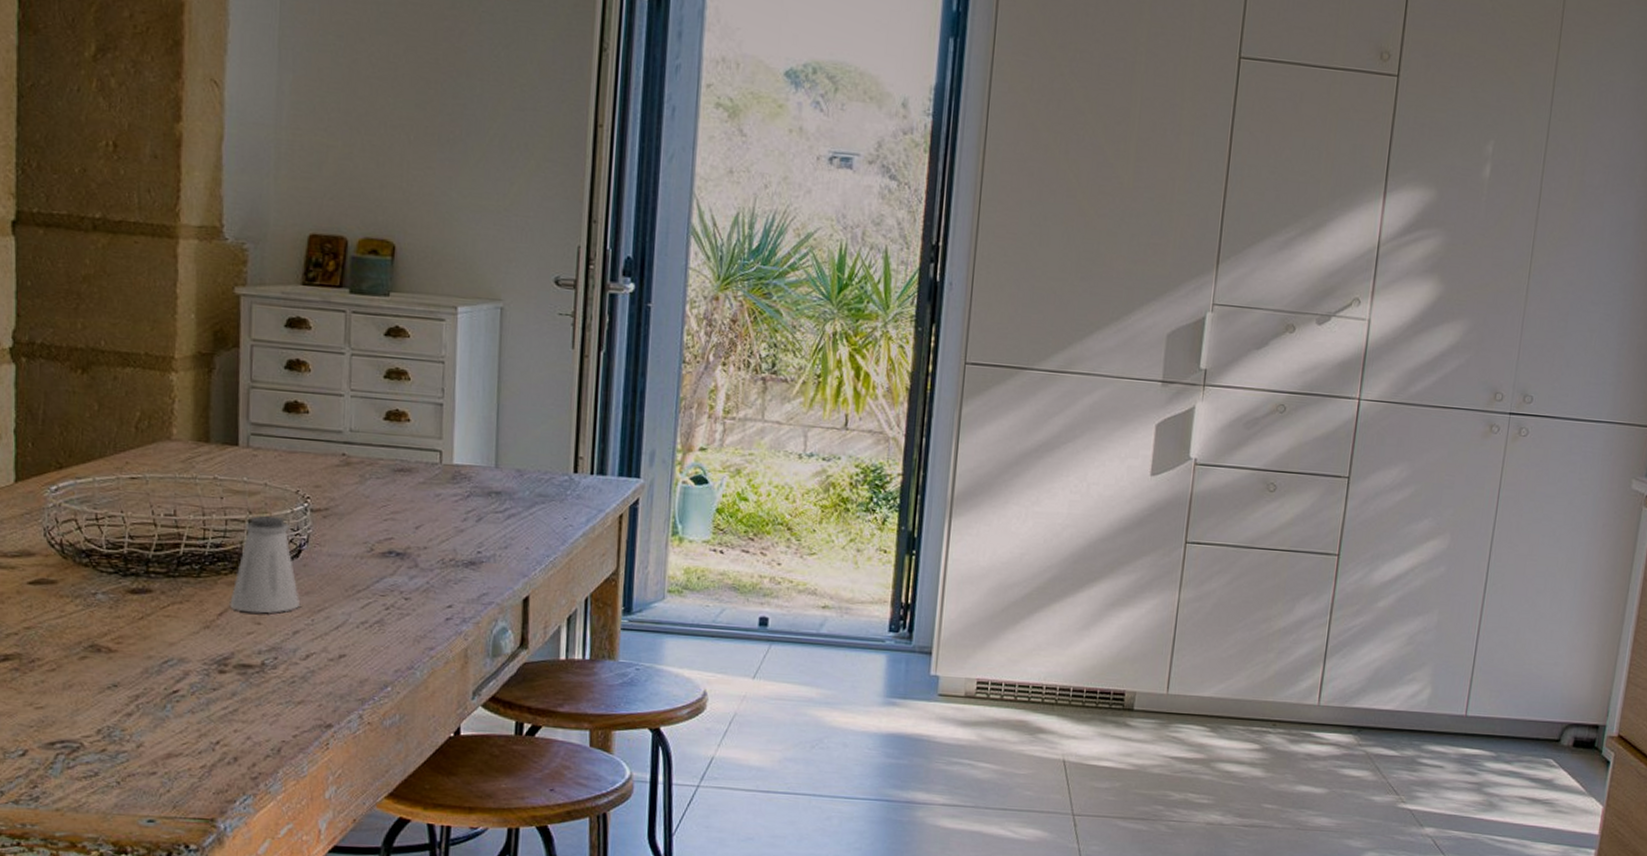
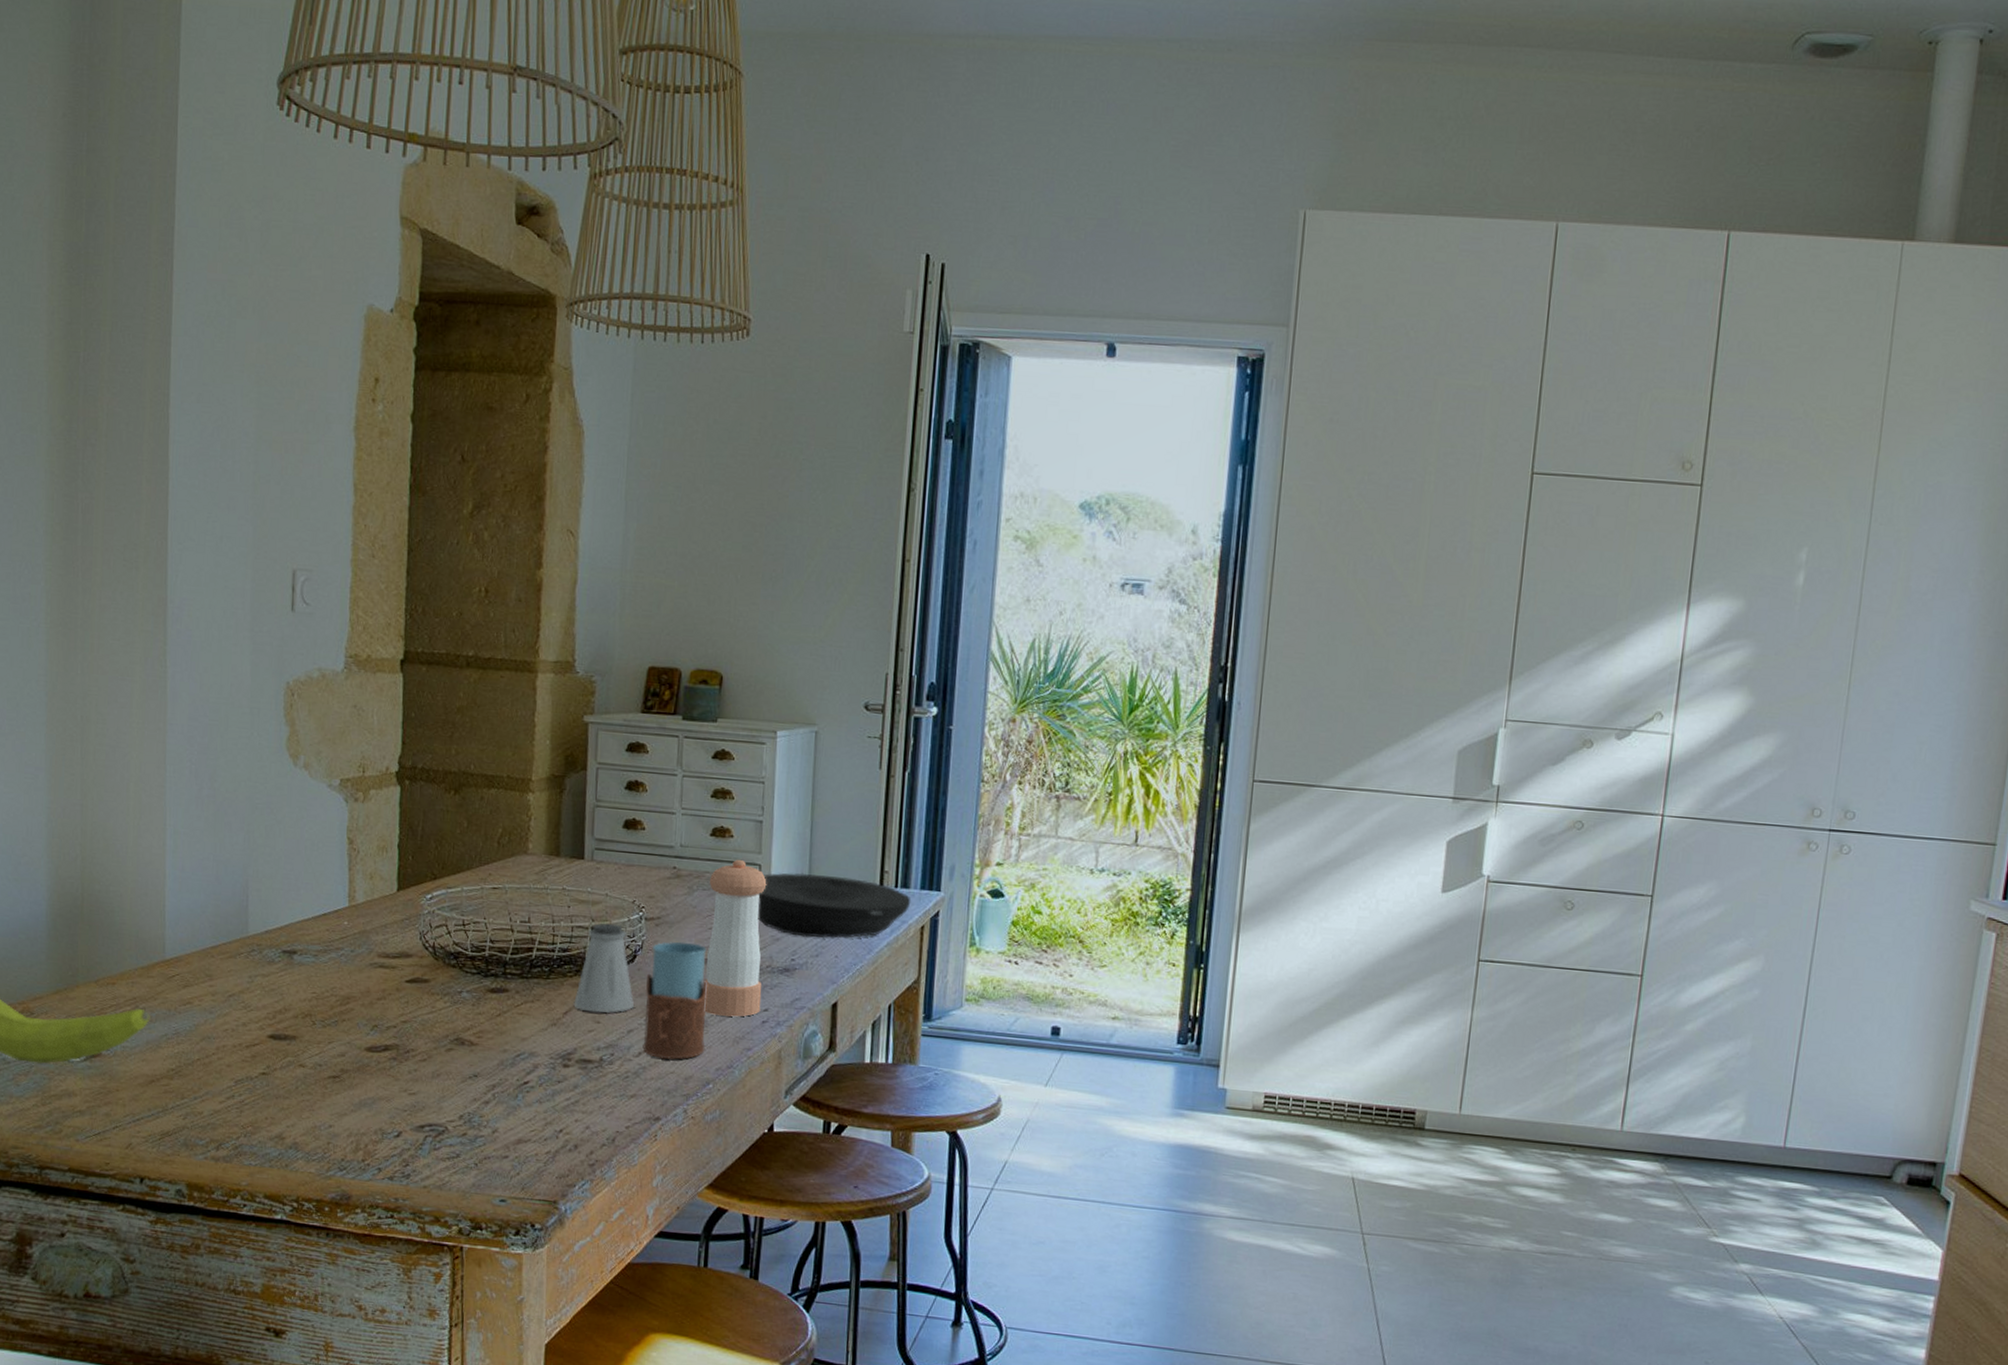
drinking glass: none [310,534,383,663] -> present [642,941,707,1060]
pepper shaker: none [380,445,449,615] -> present [704,859,767,1017]
plate: none [438,459,609,529] -> present [757,872,911,939]

